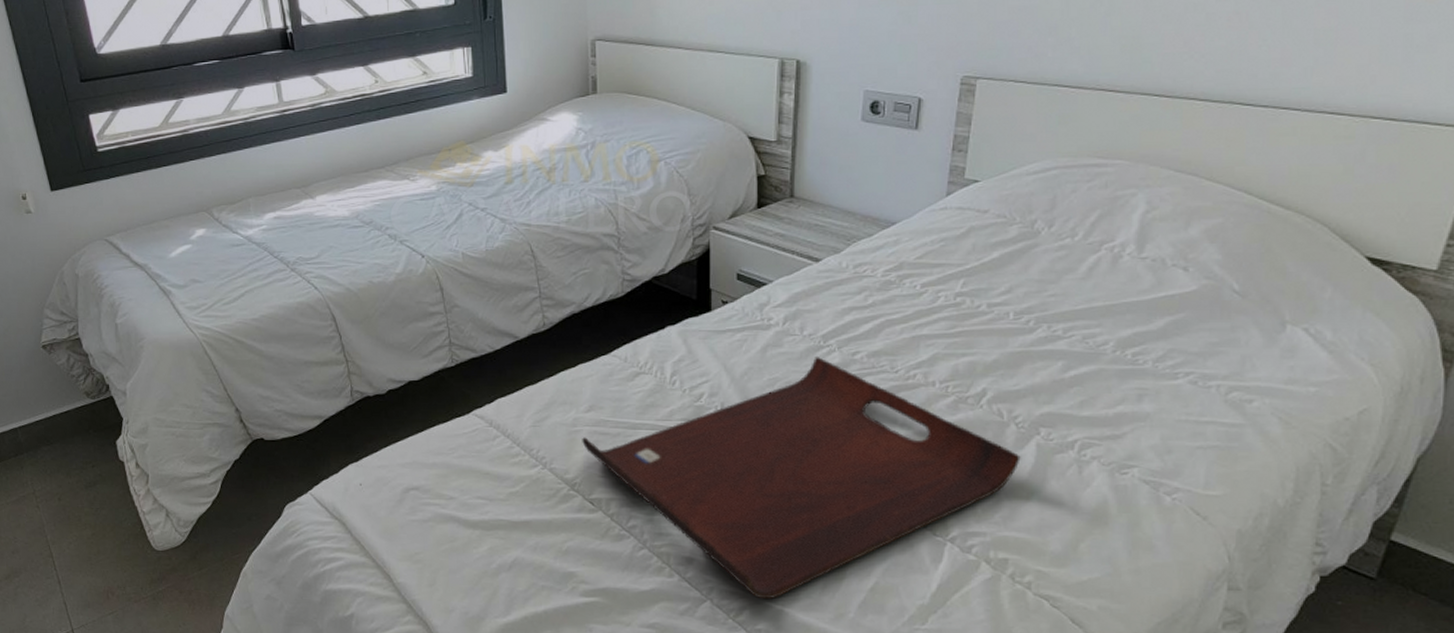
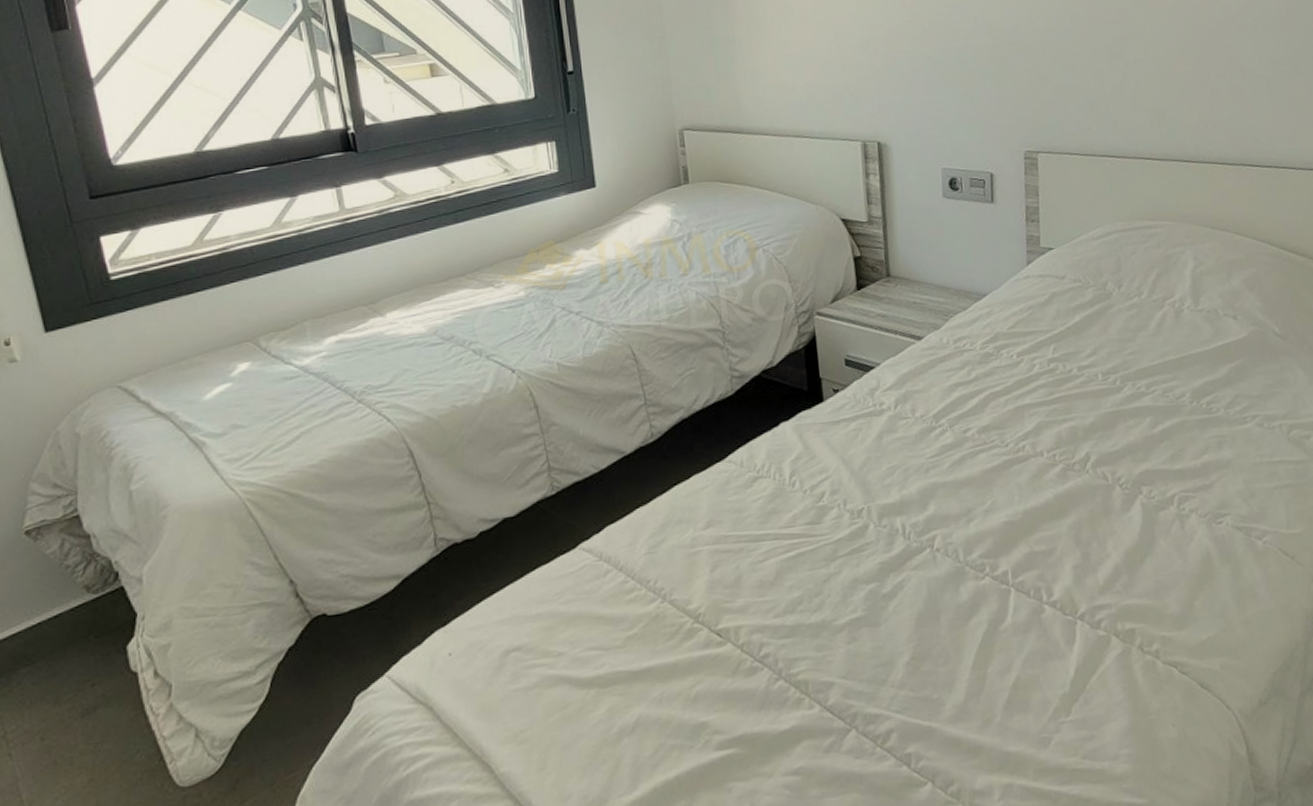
serving tray: present [582,357,1021,600] -> none [702,438,1130,718]

